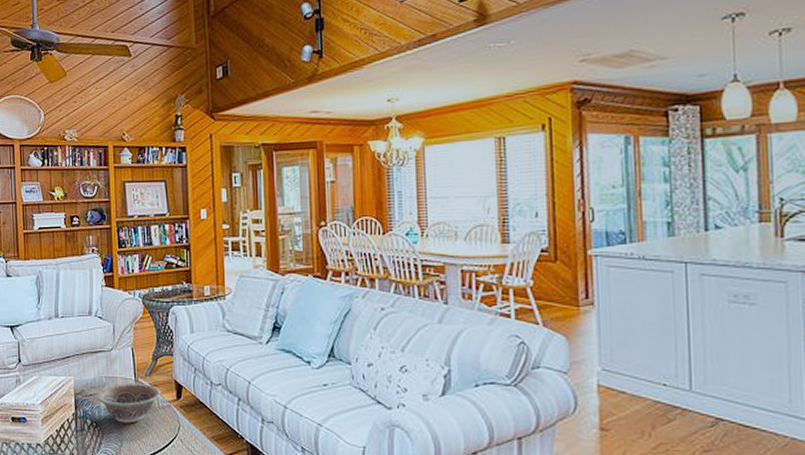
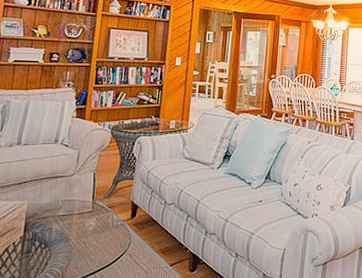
decorative bowl: present [97,384,161,424] -> none [50,206,117,243]

